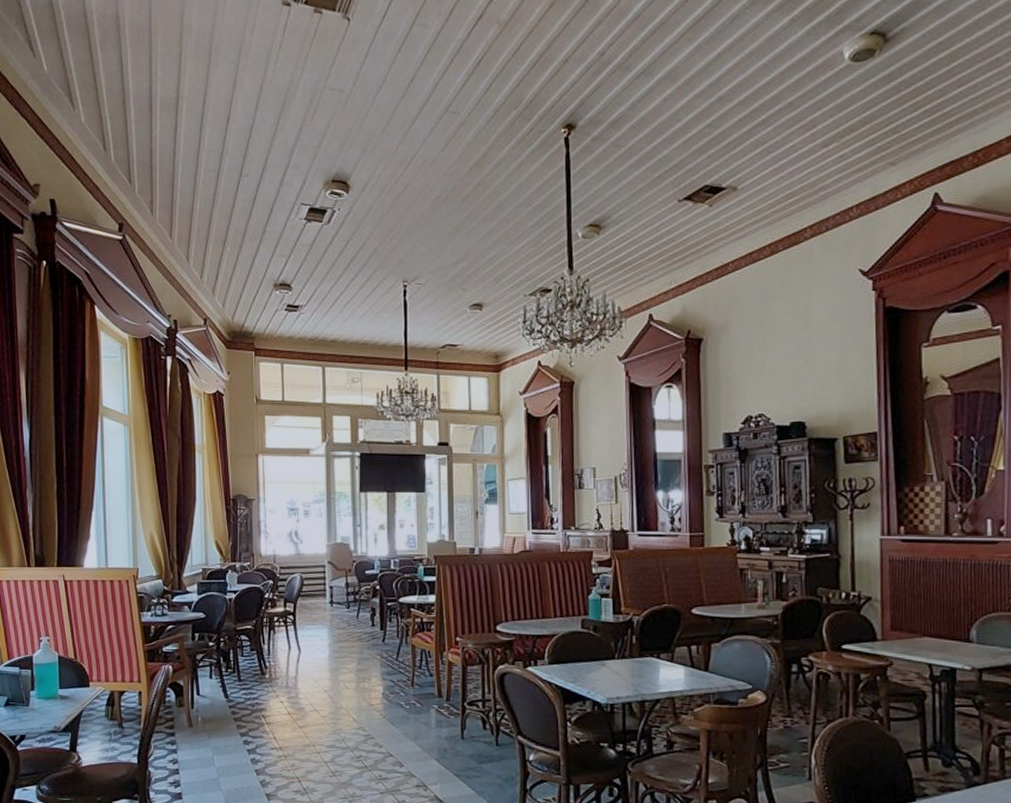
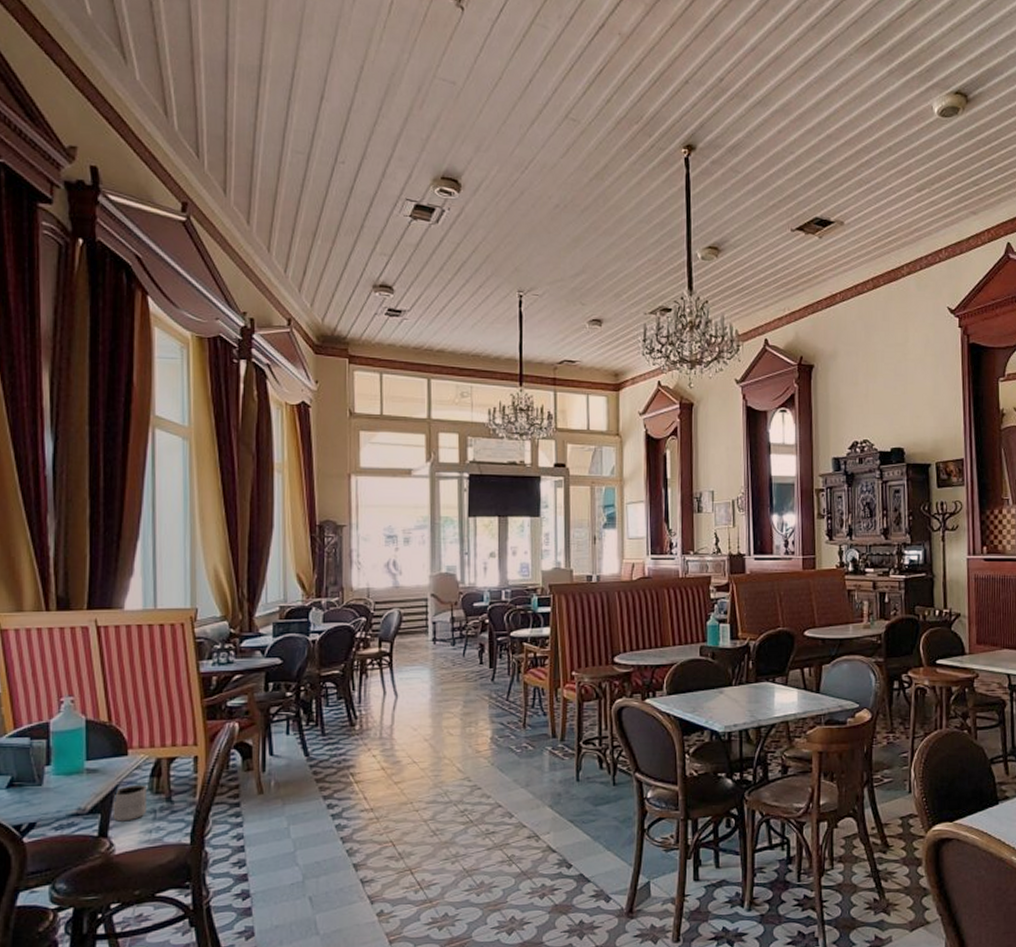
planter: none [80,712,104,741] -> present [113,785,146,822]

